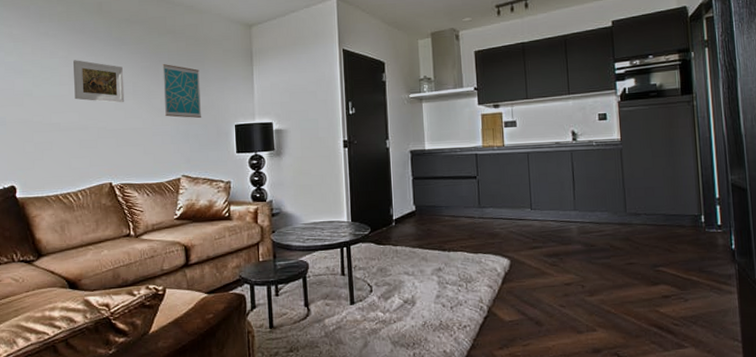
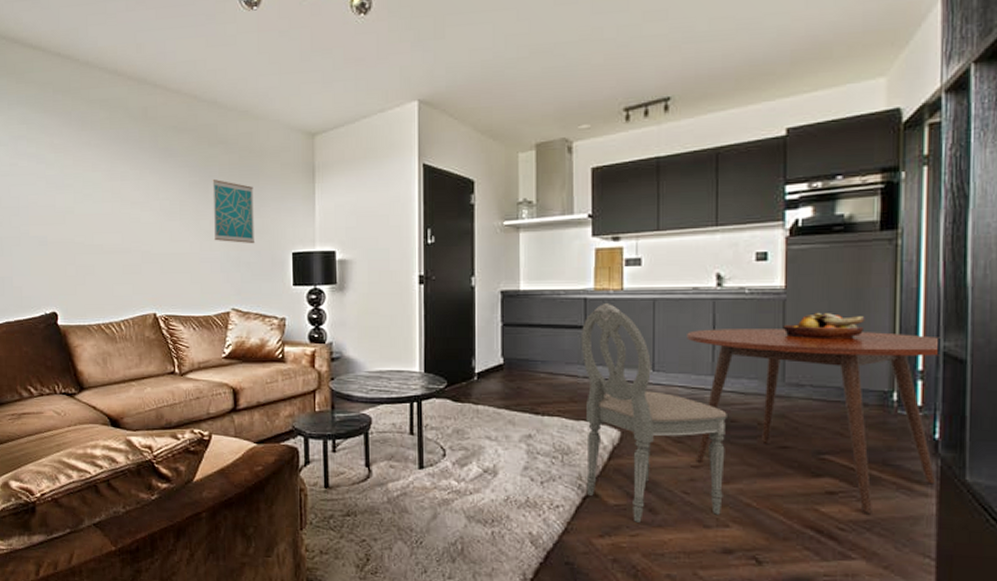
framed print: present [73,60,125,103] -> none [117,173,171,224]
dining chair: none [474,156,590,334] -> present [580,302,727,523]
dining table: none [554,171,736,311] -> present [687,329,942,515]
fruit bowl: none [621,157,678,178] -> present [783,312,865,340]

